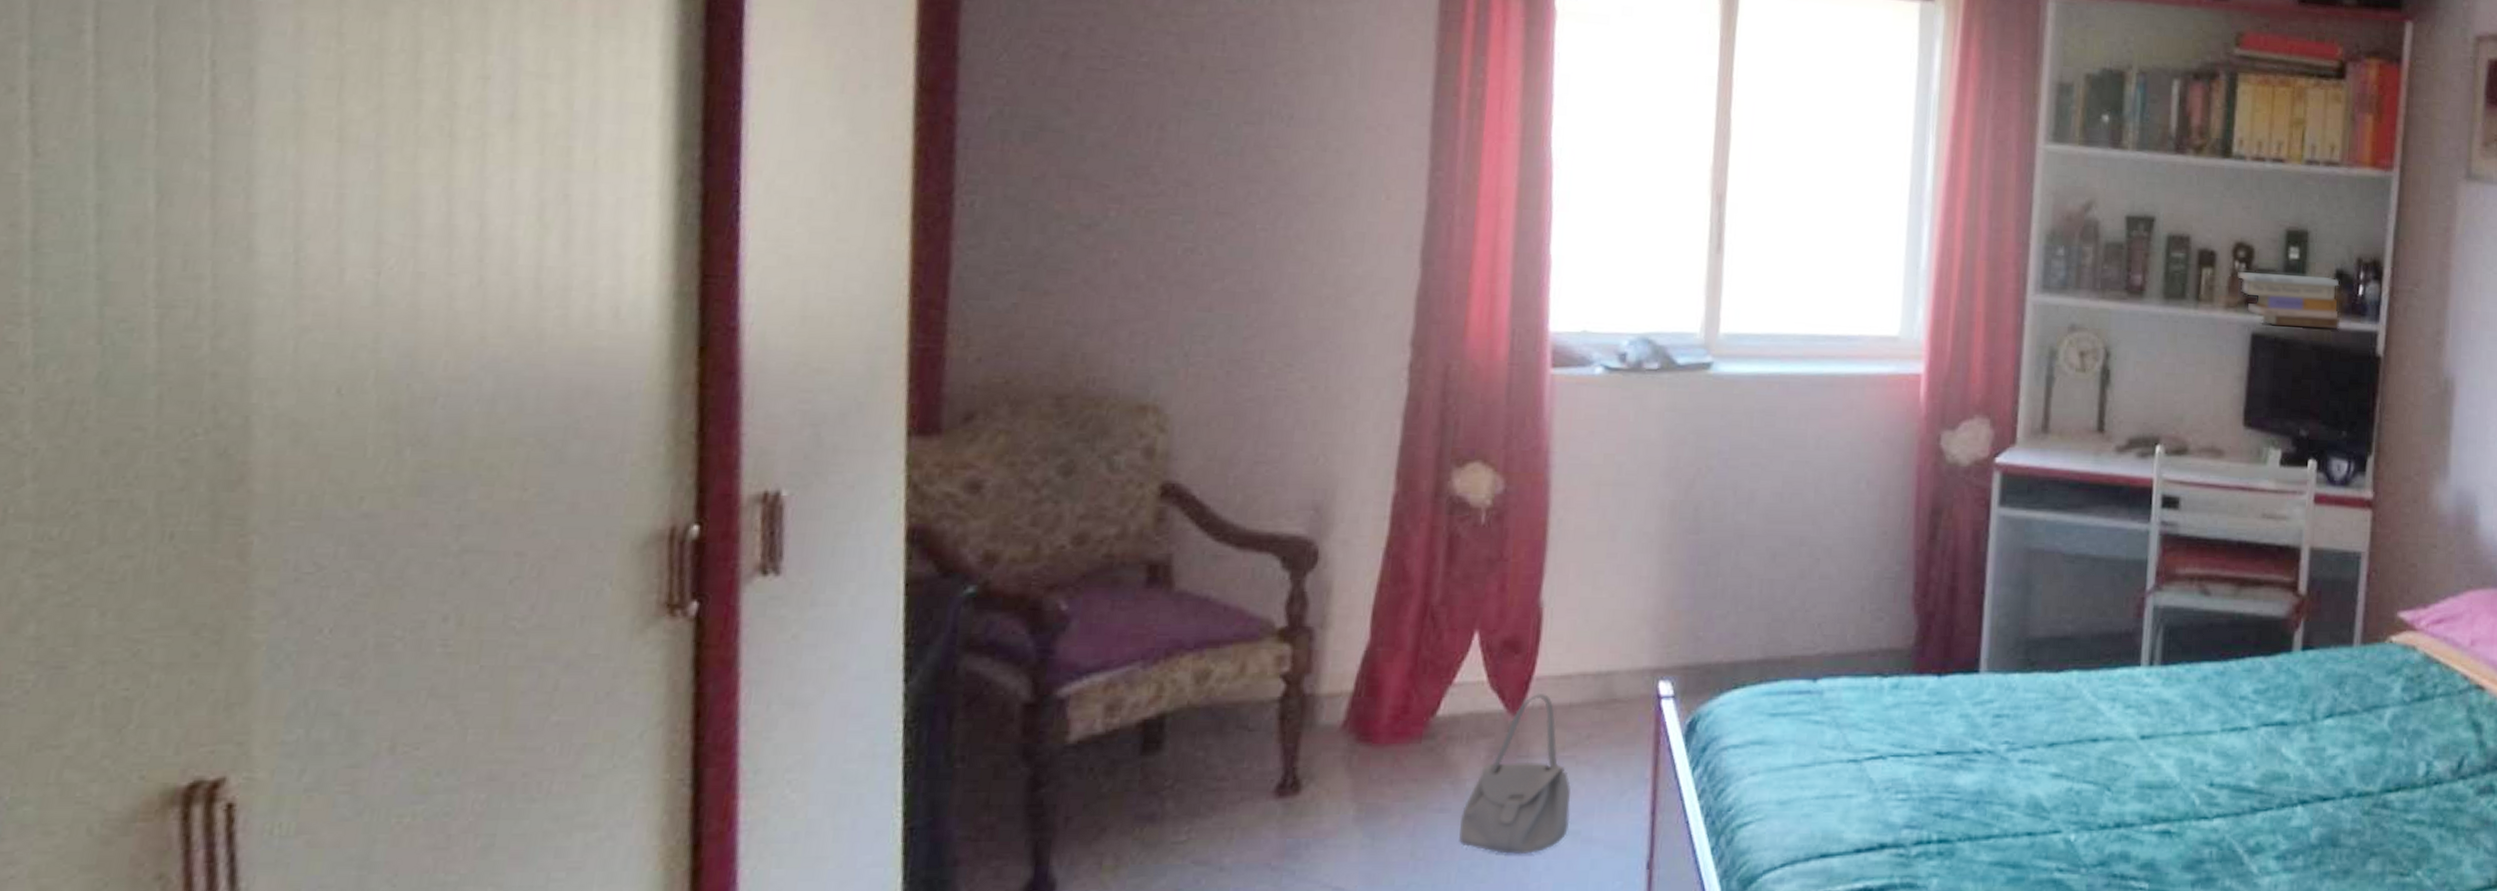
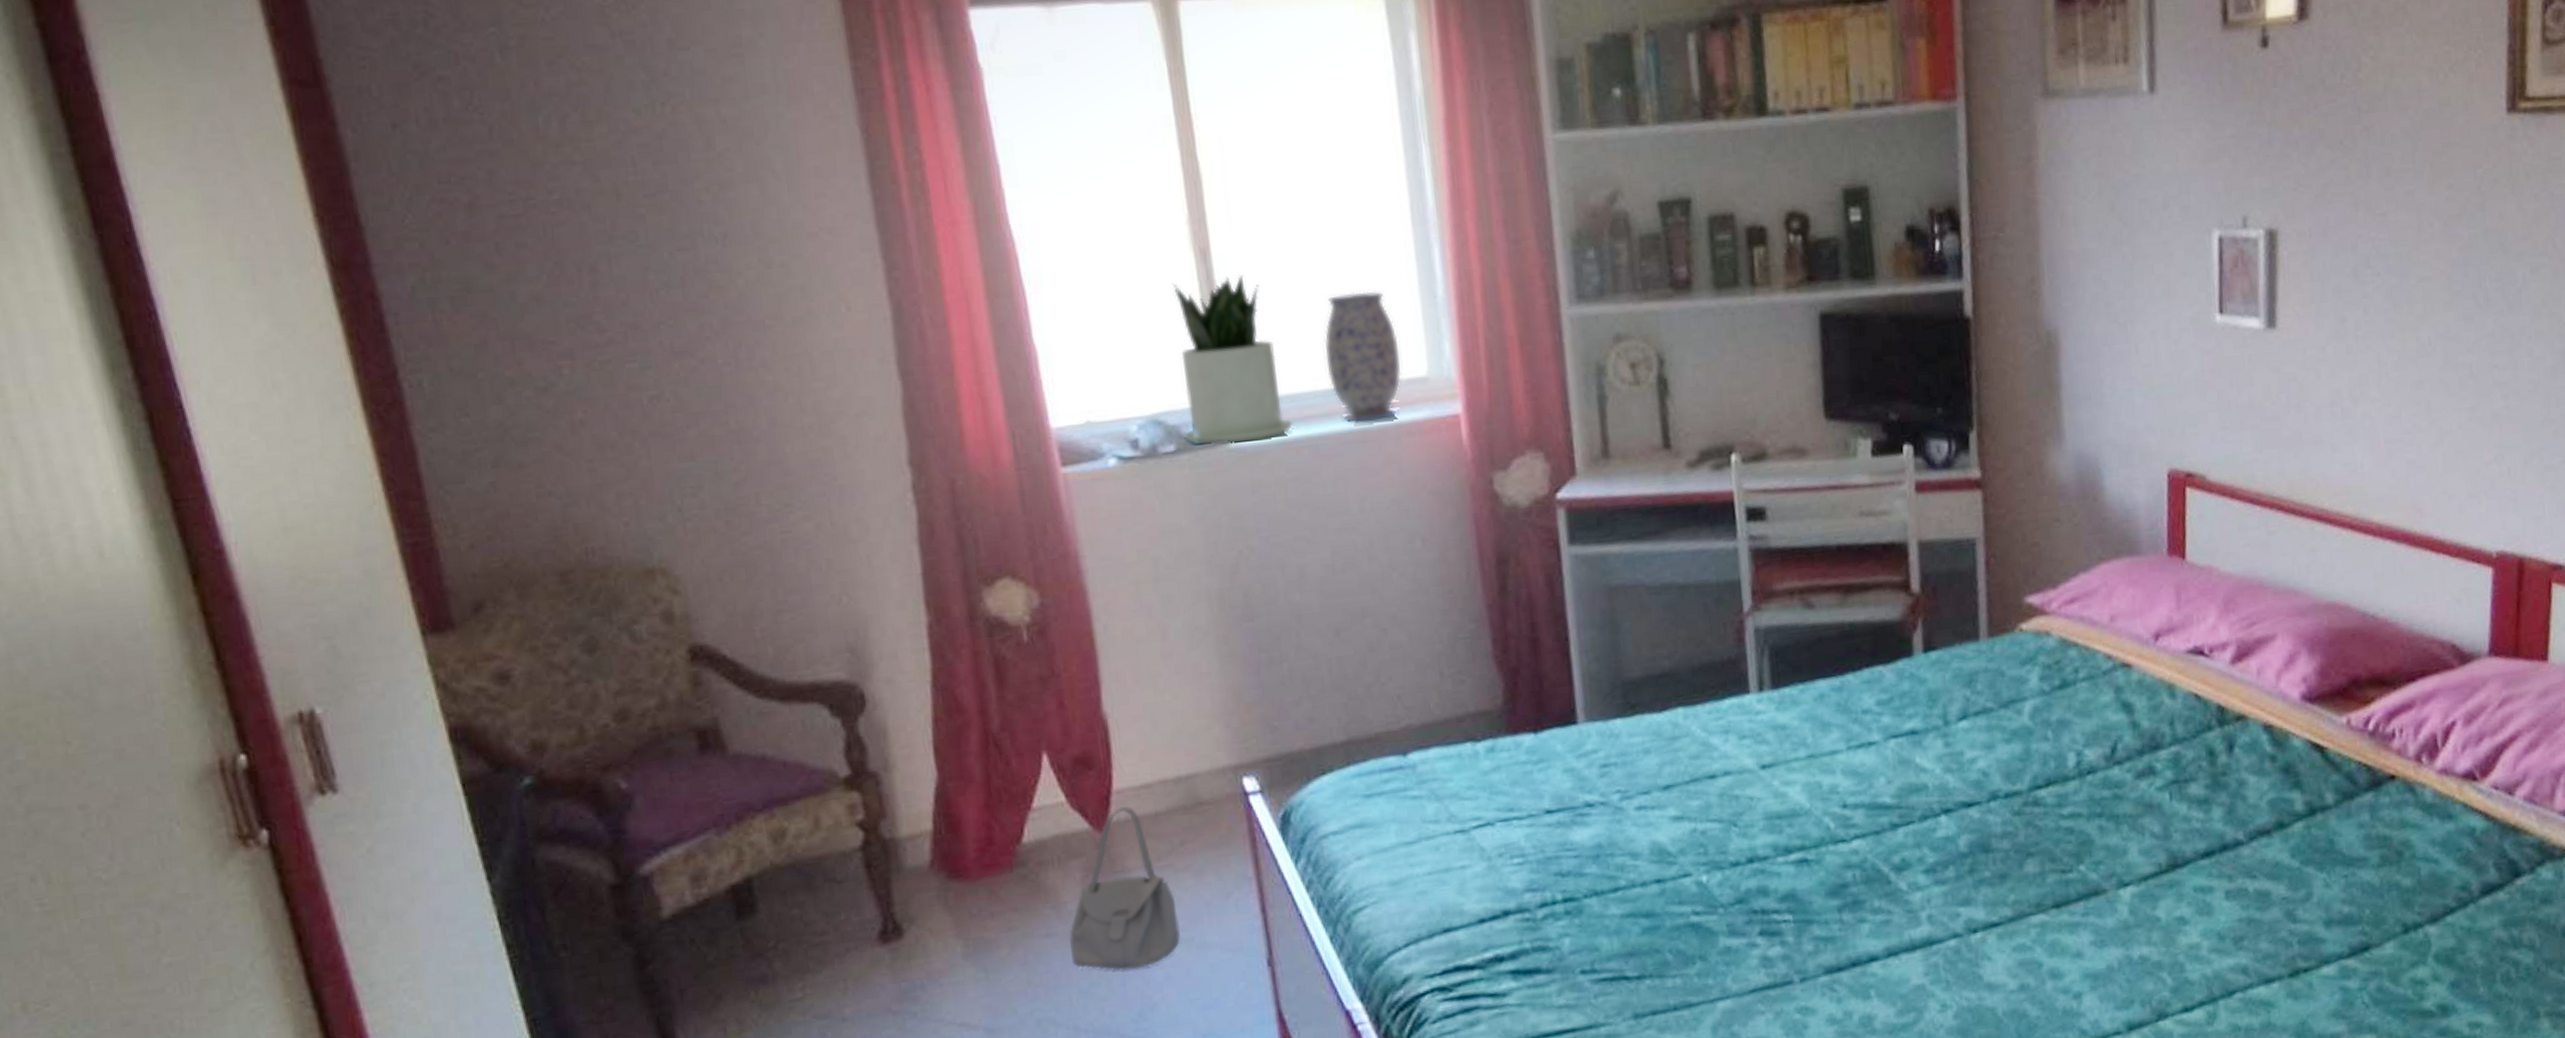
planter: none [1668,220,1771,371] -> present [1171,274,1294,445]
vase: none [1809,252,1879,369] -> present [1324,291,1402,423]
books: present [2238,271,2340,328] -> none [1794,235,1918,302]

